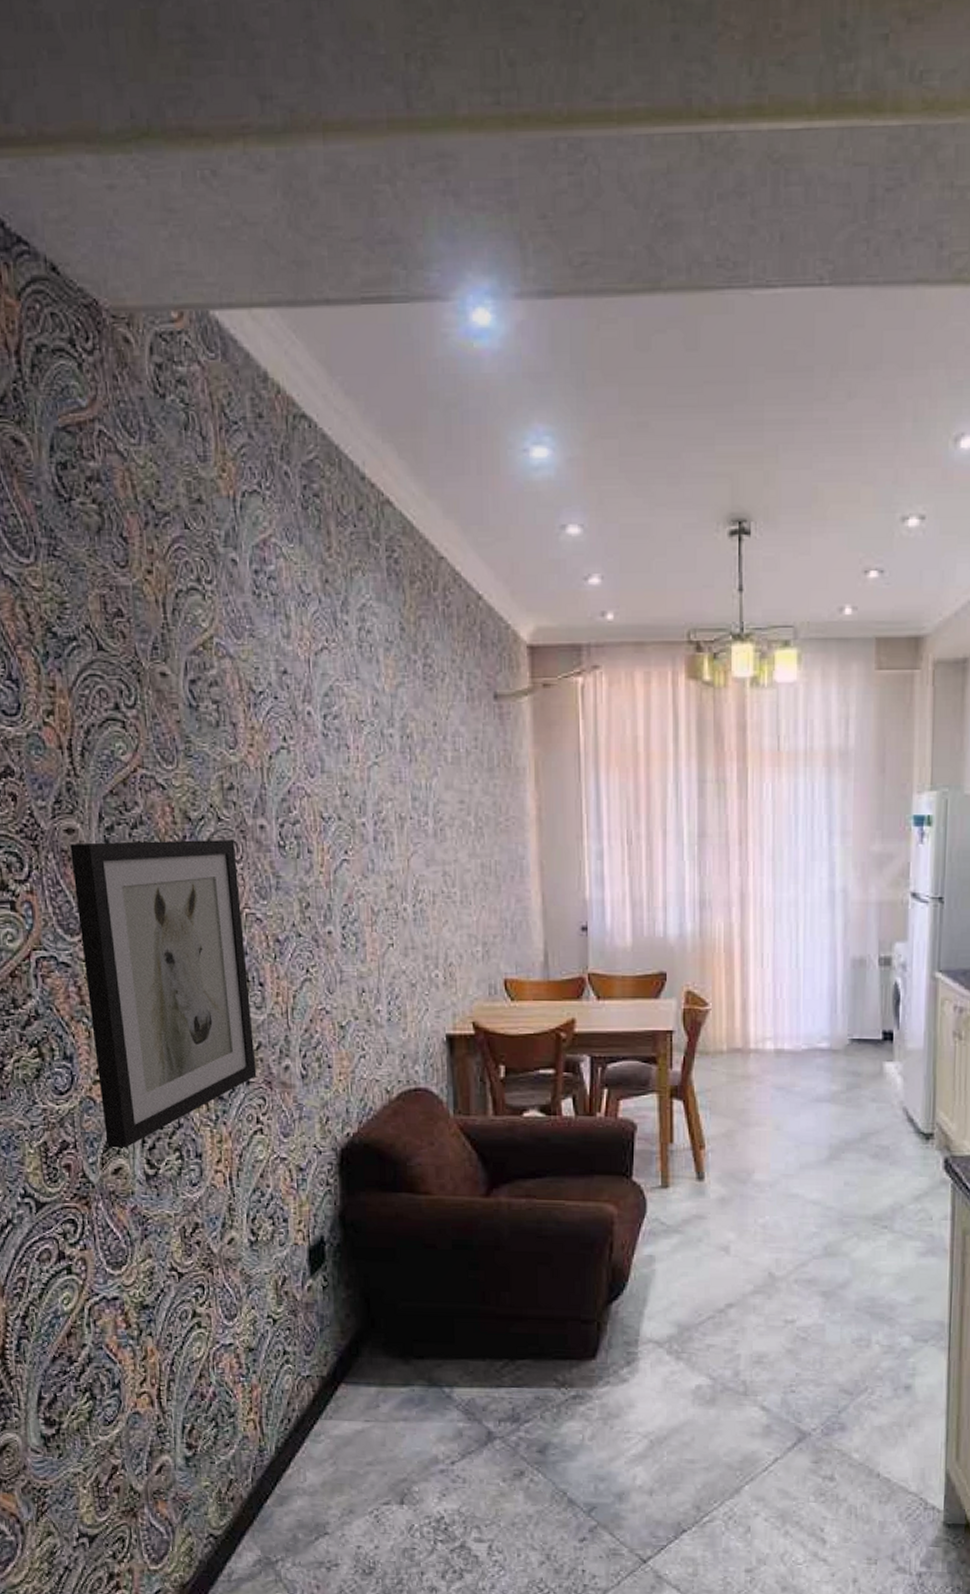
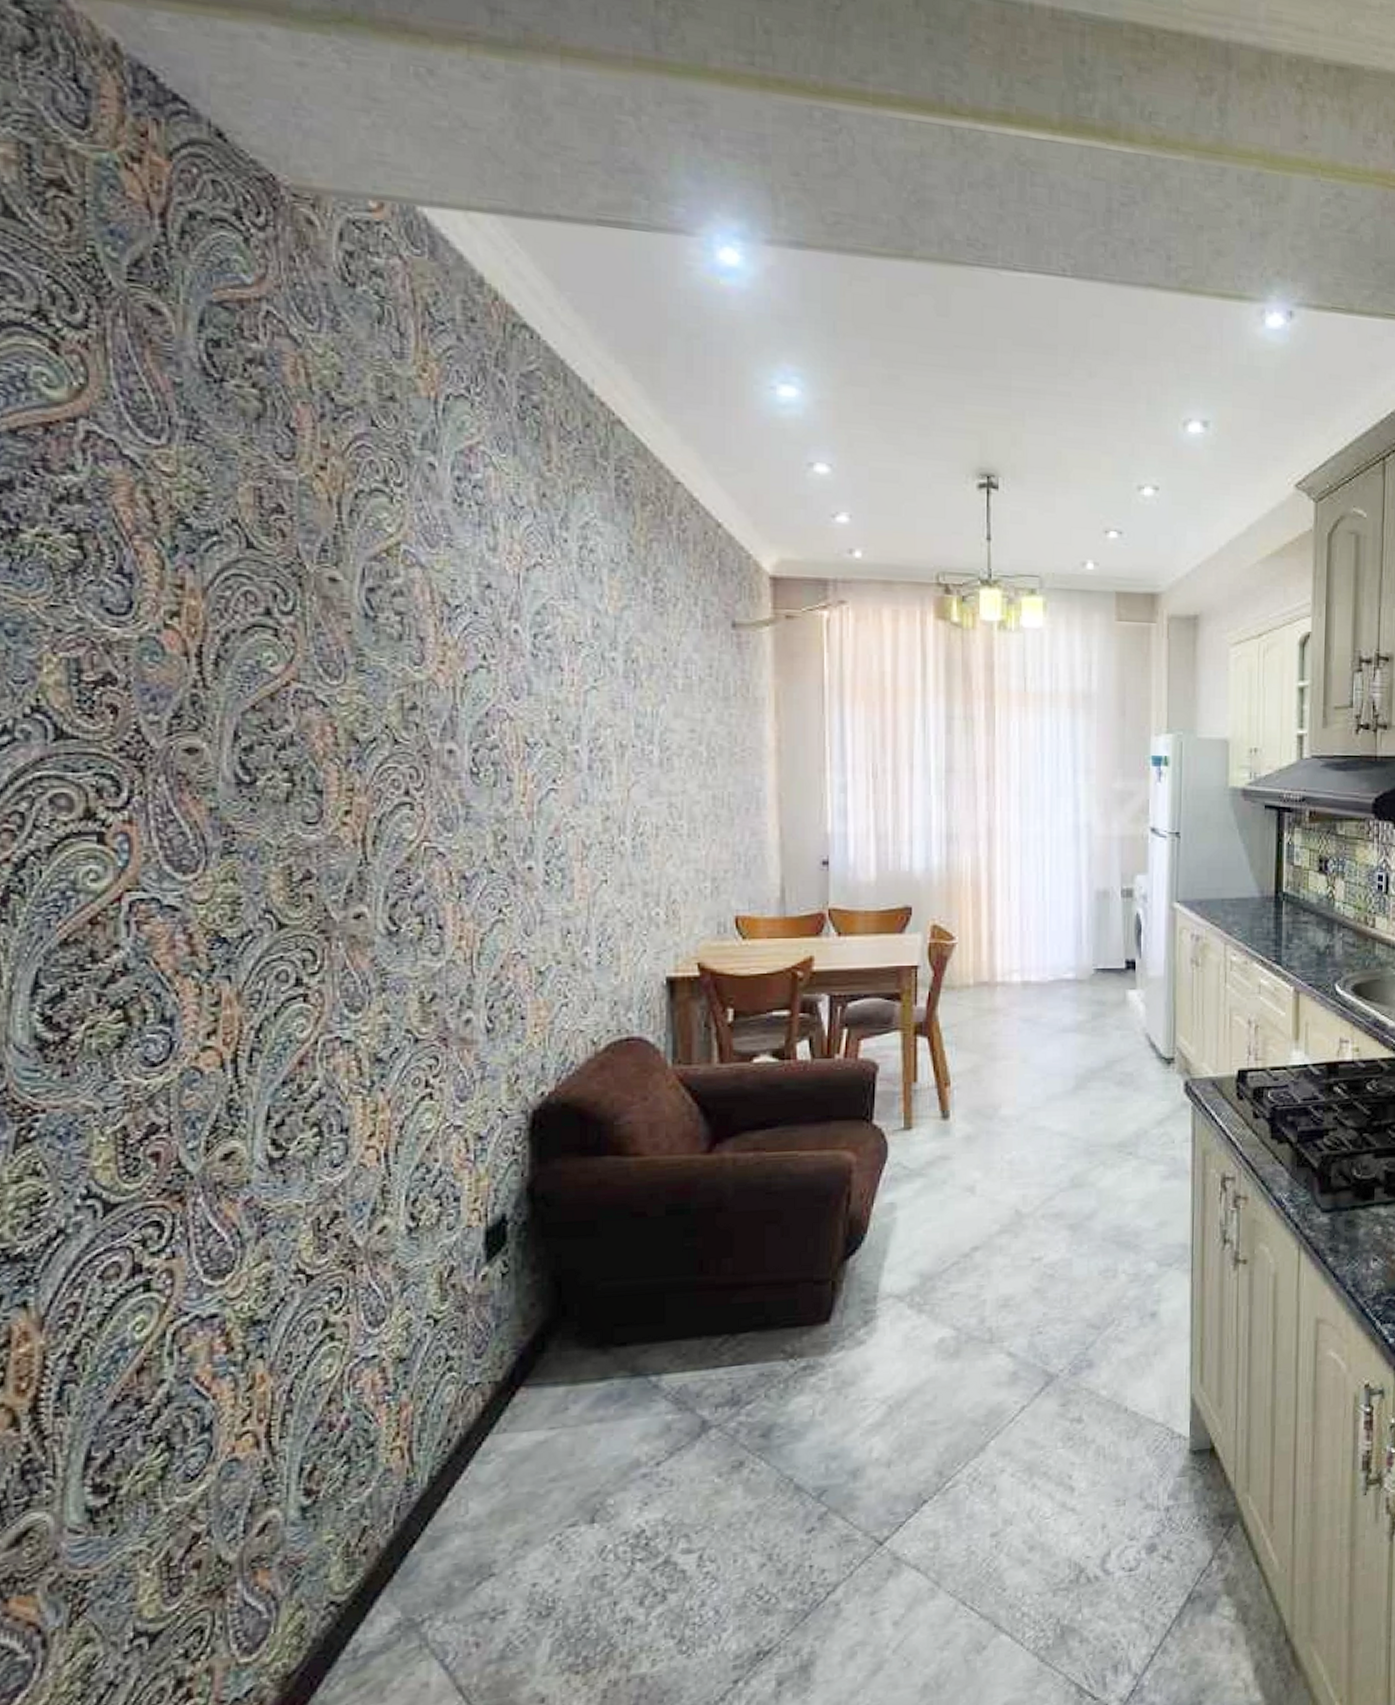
wall art: present [70,839,257,1148] -> none [190,763,428,1129]

